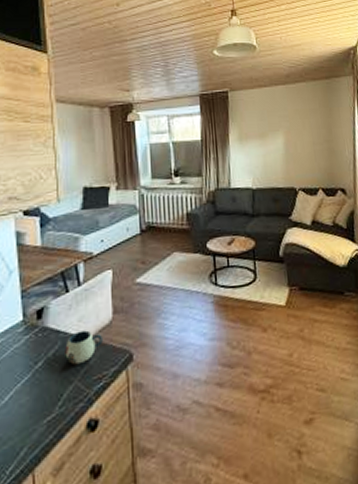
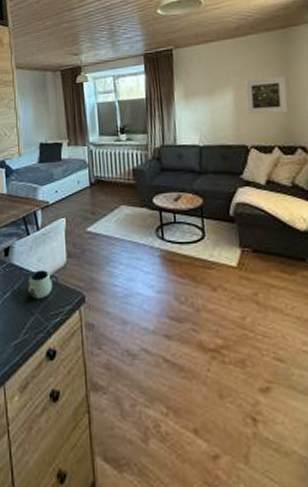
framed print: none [294,124,331,159] -> present [244,77,288,115]

